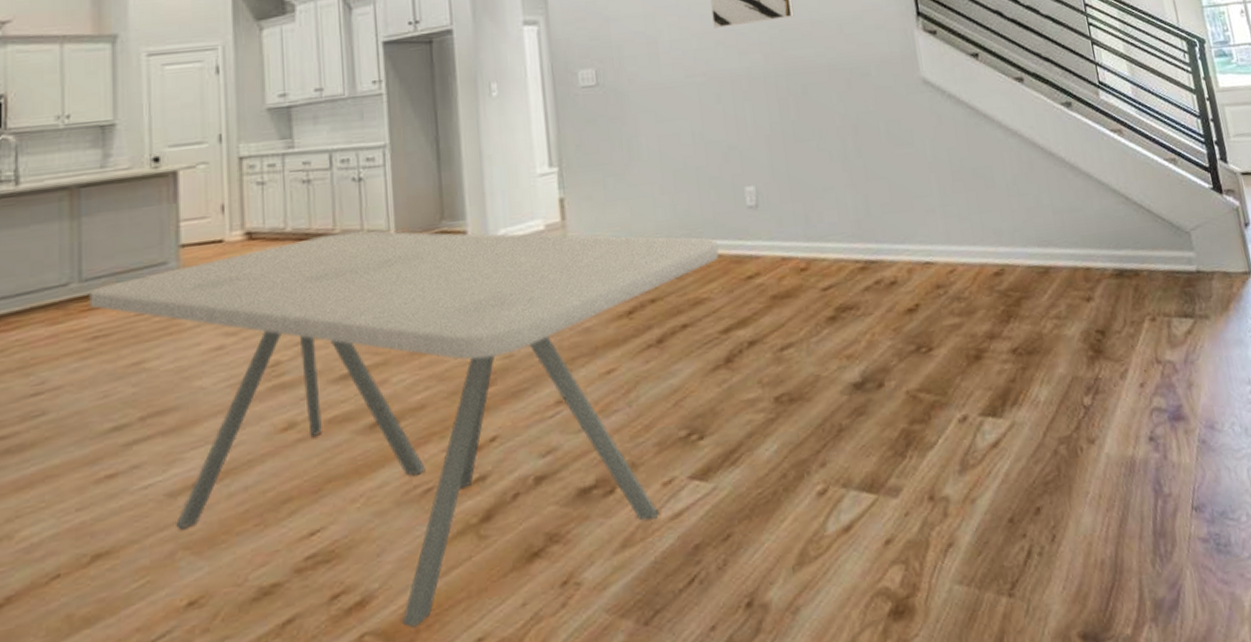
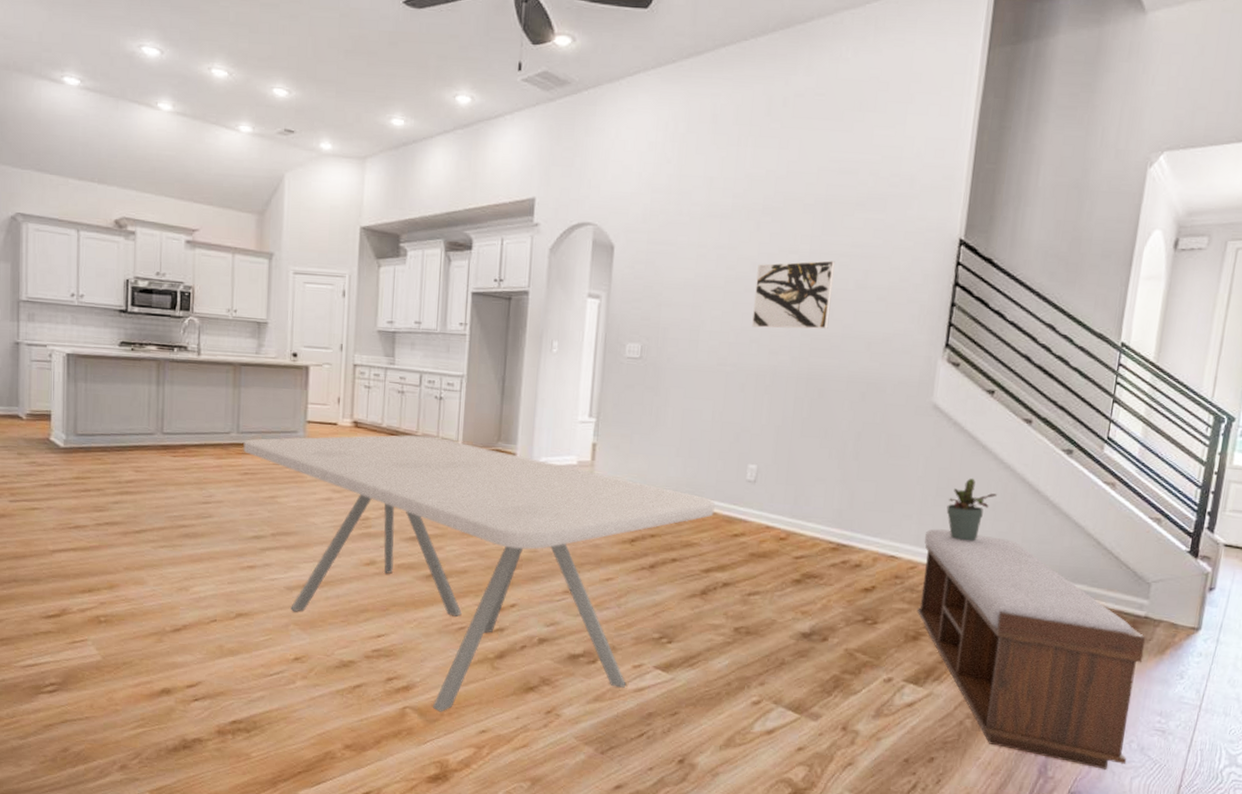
bench: none [953,215,1237,472] -> present [917,529,1146,770]
potted plant: none [967,153,1013,227] -> present [946,478,997,541]

